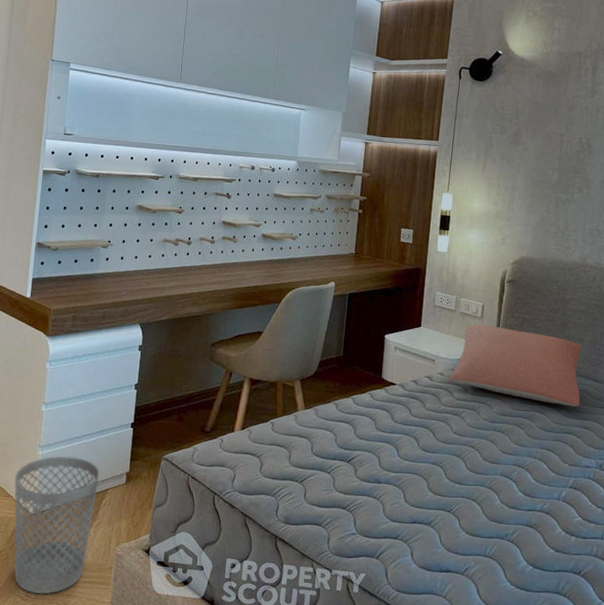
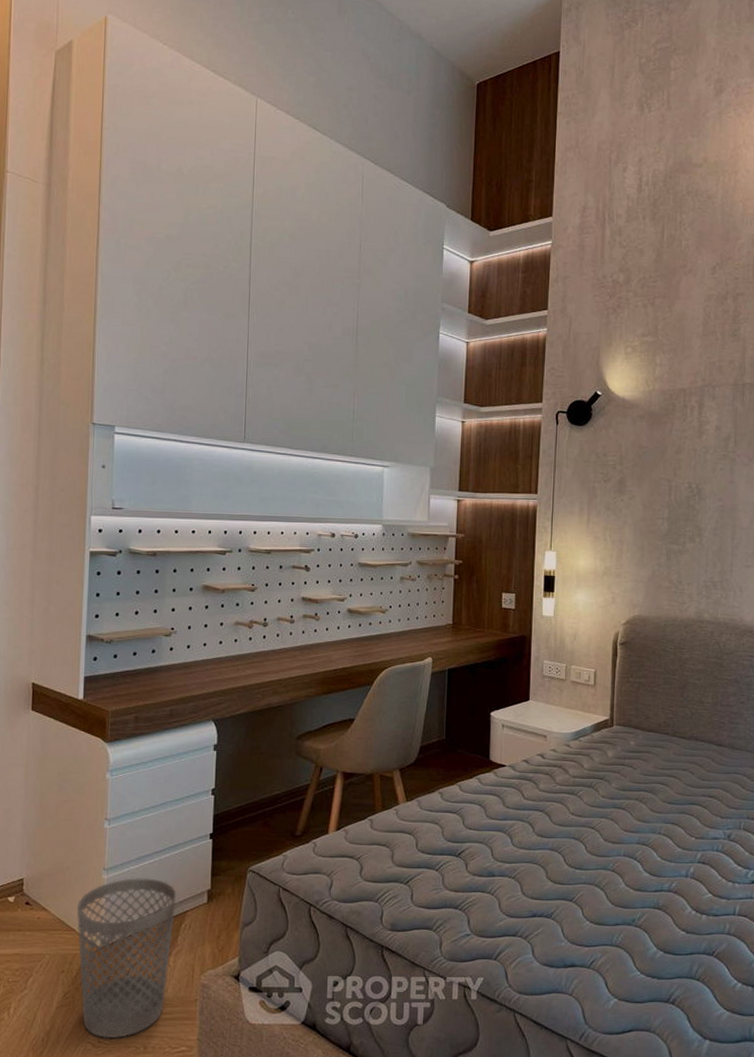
pillow: present [448,324,582,407] -> none [562,693,704,775]

